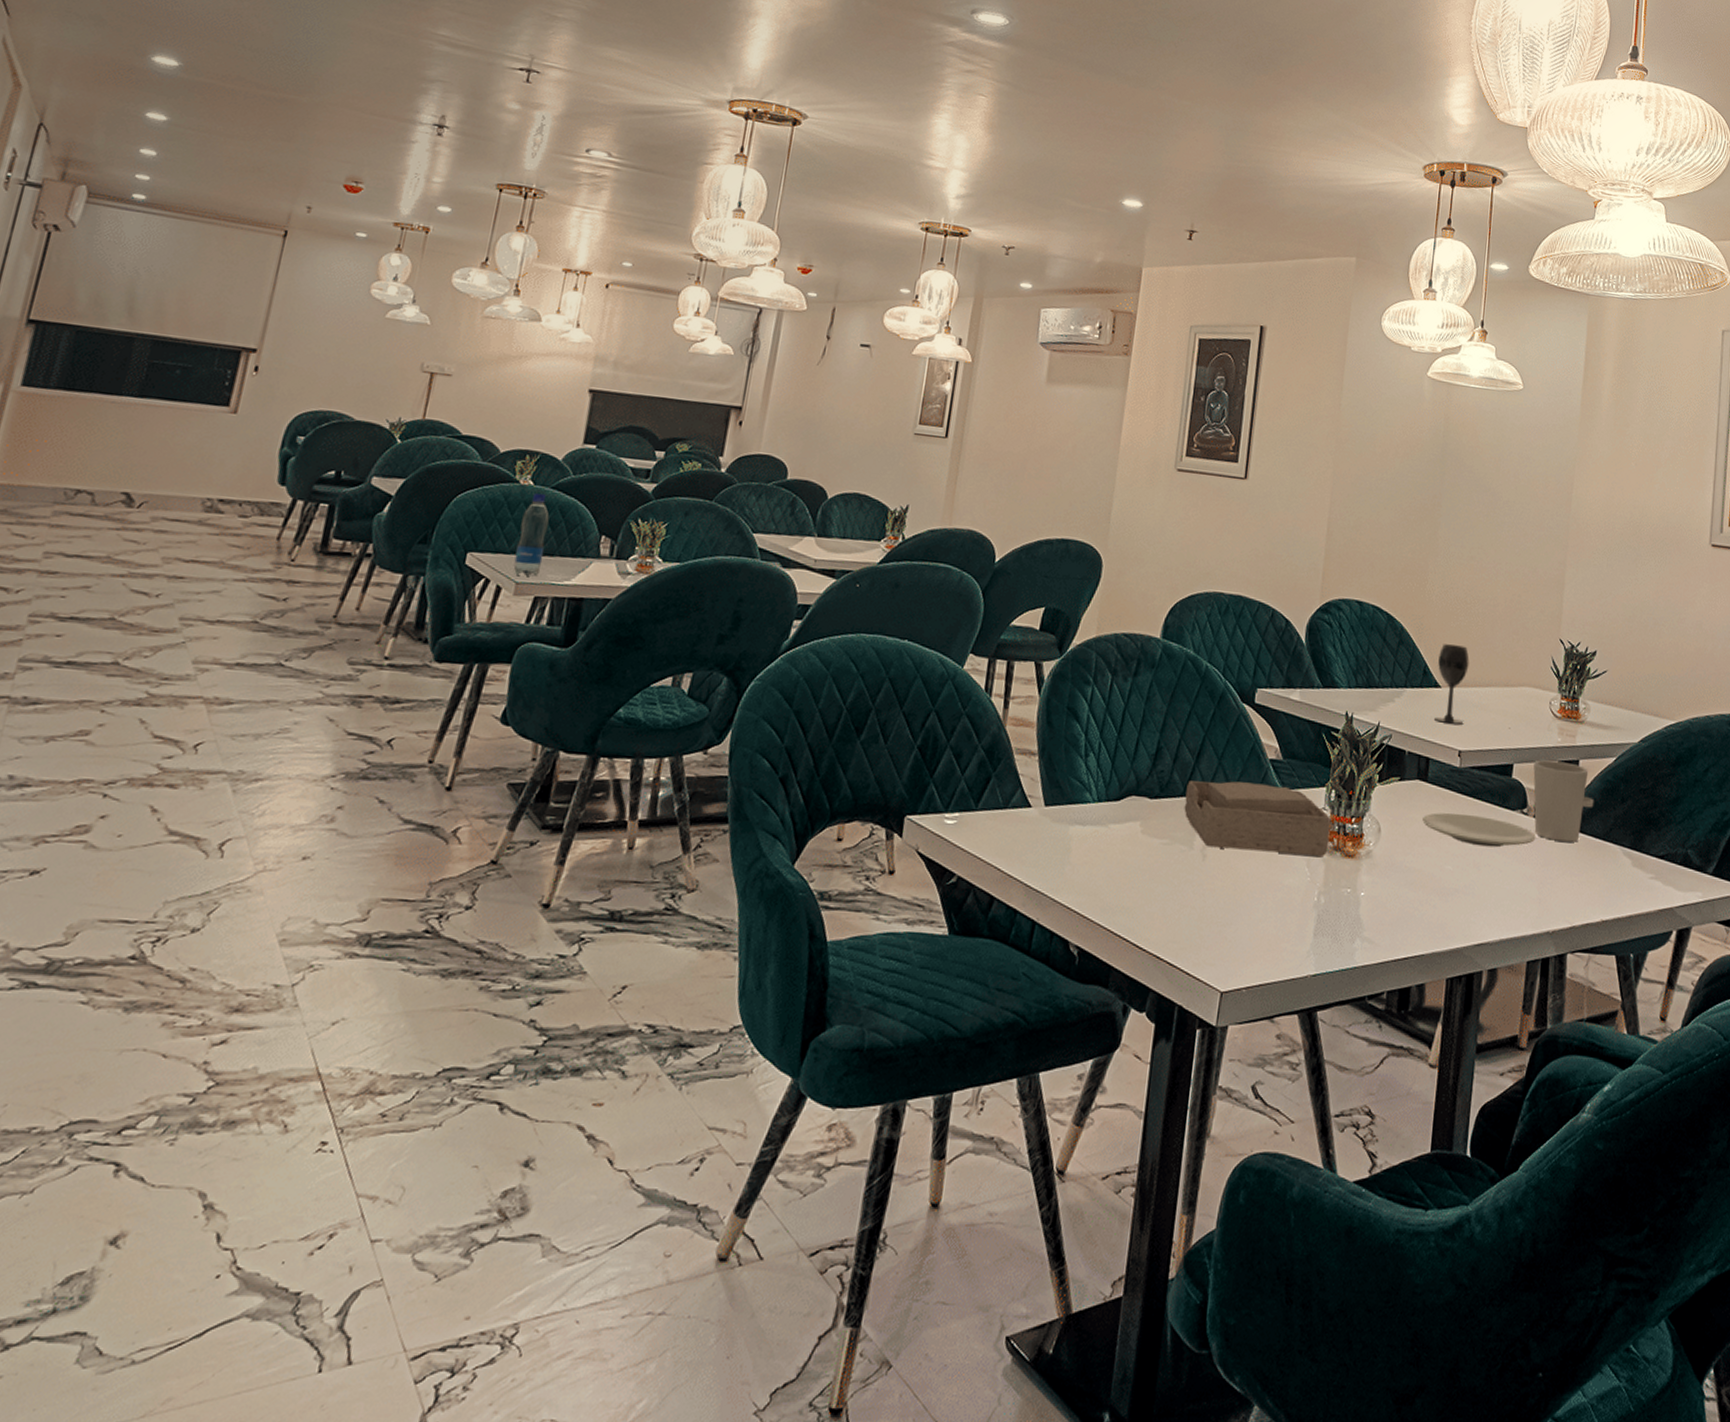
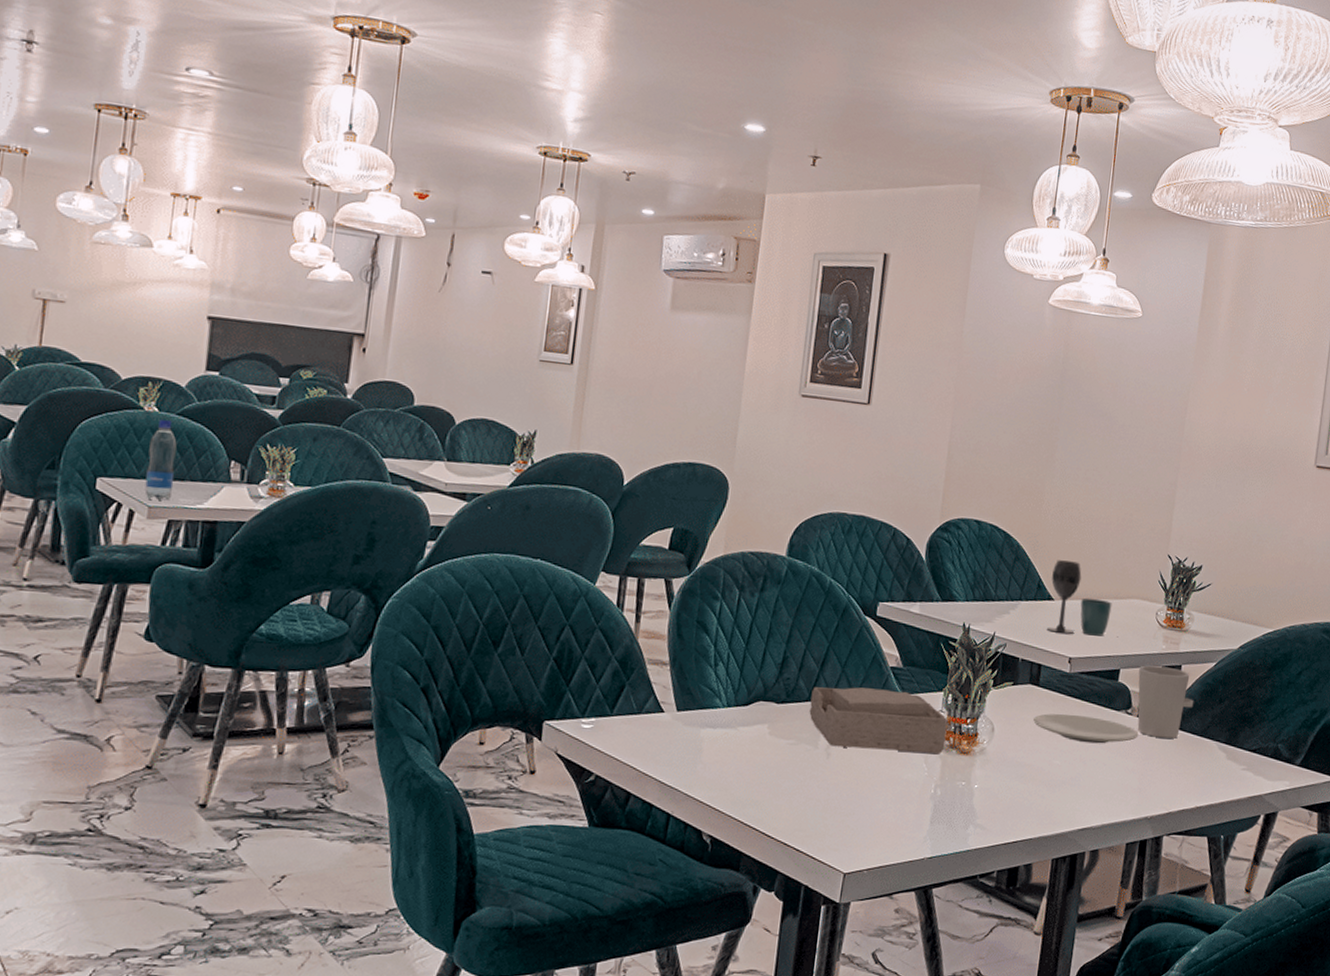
cup: none [1469,685,1503,728] -> present [1080,597,1112,636]

